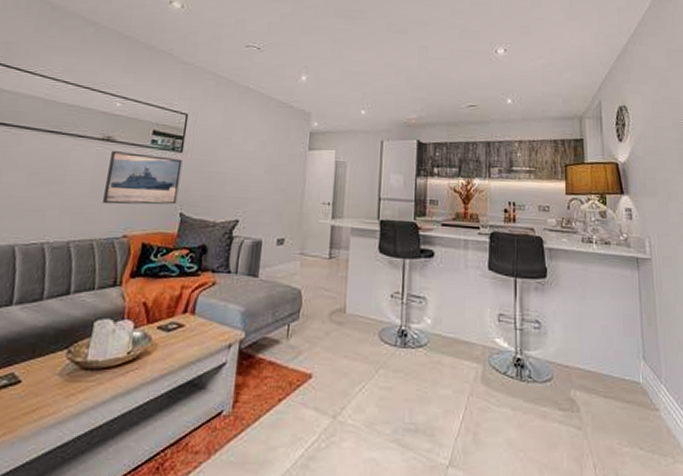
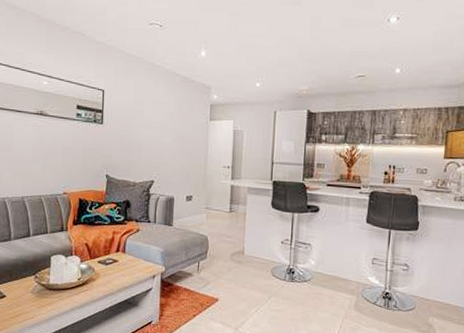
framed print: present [103,150,183,205] -> none [44,123,104,168]

